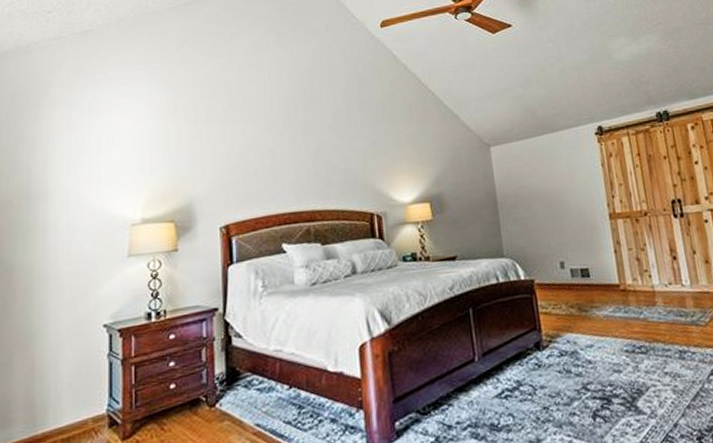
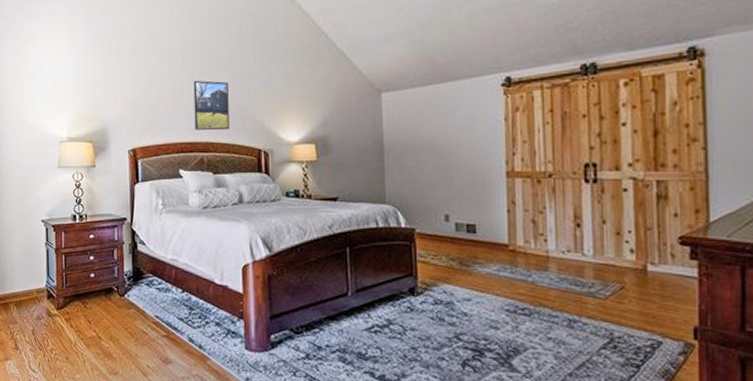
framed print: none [296,144,338,198] -> present [193,80,230,131]

